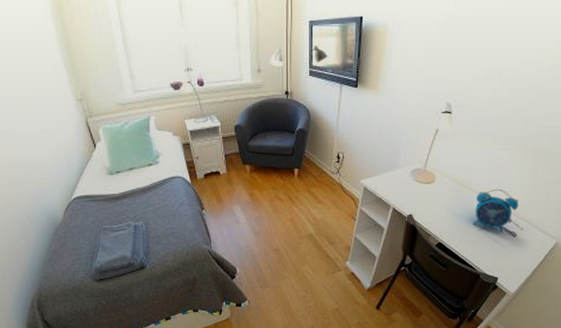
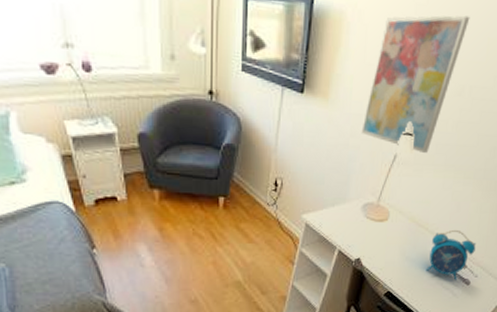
wall art: none [406,17,494,126] -> present [361,15,470,153]

